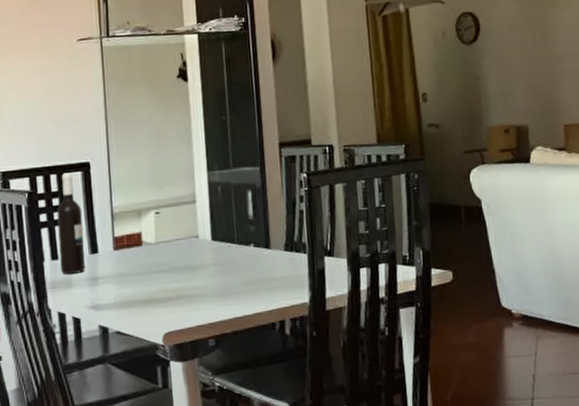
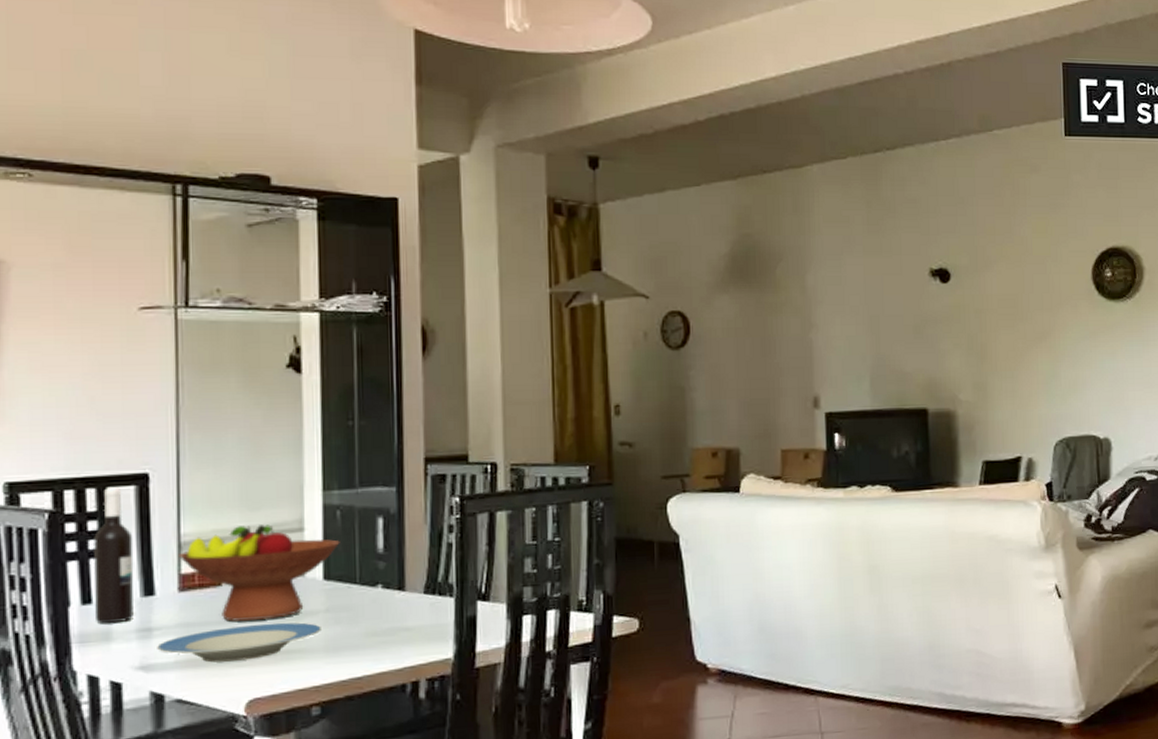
plate: none [102,273,212,304] -> present [157,622,321,663]
fruit bowl: none [112,198,222,273] -> present [179,524,340,622]

